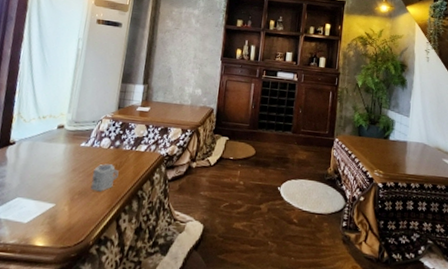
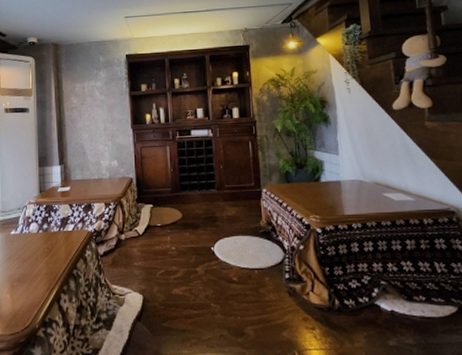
cup: present [90,164,119,192] -> none [27,248,51,276]

